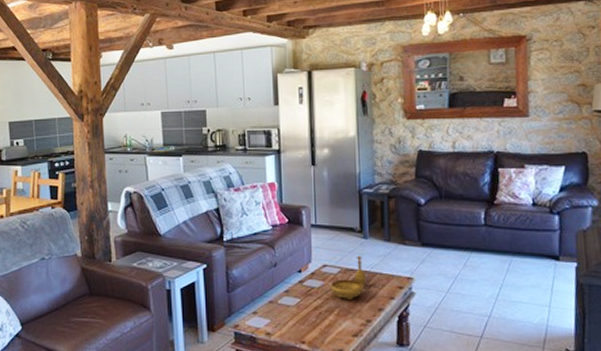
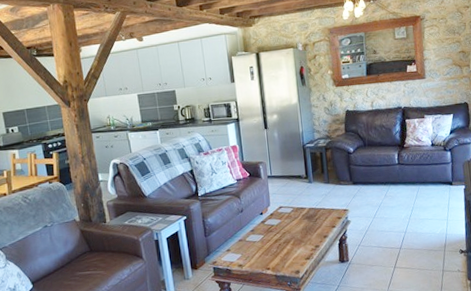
decorative bowl: present [330,255,367,299] -> none [285,196,313,232]

